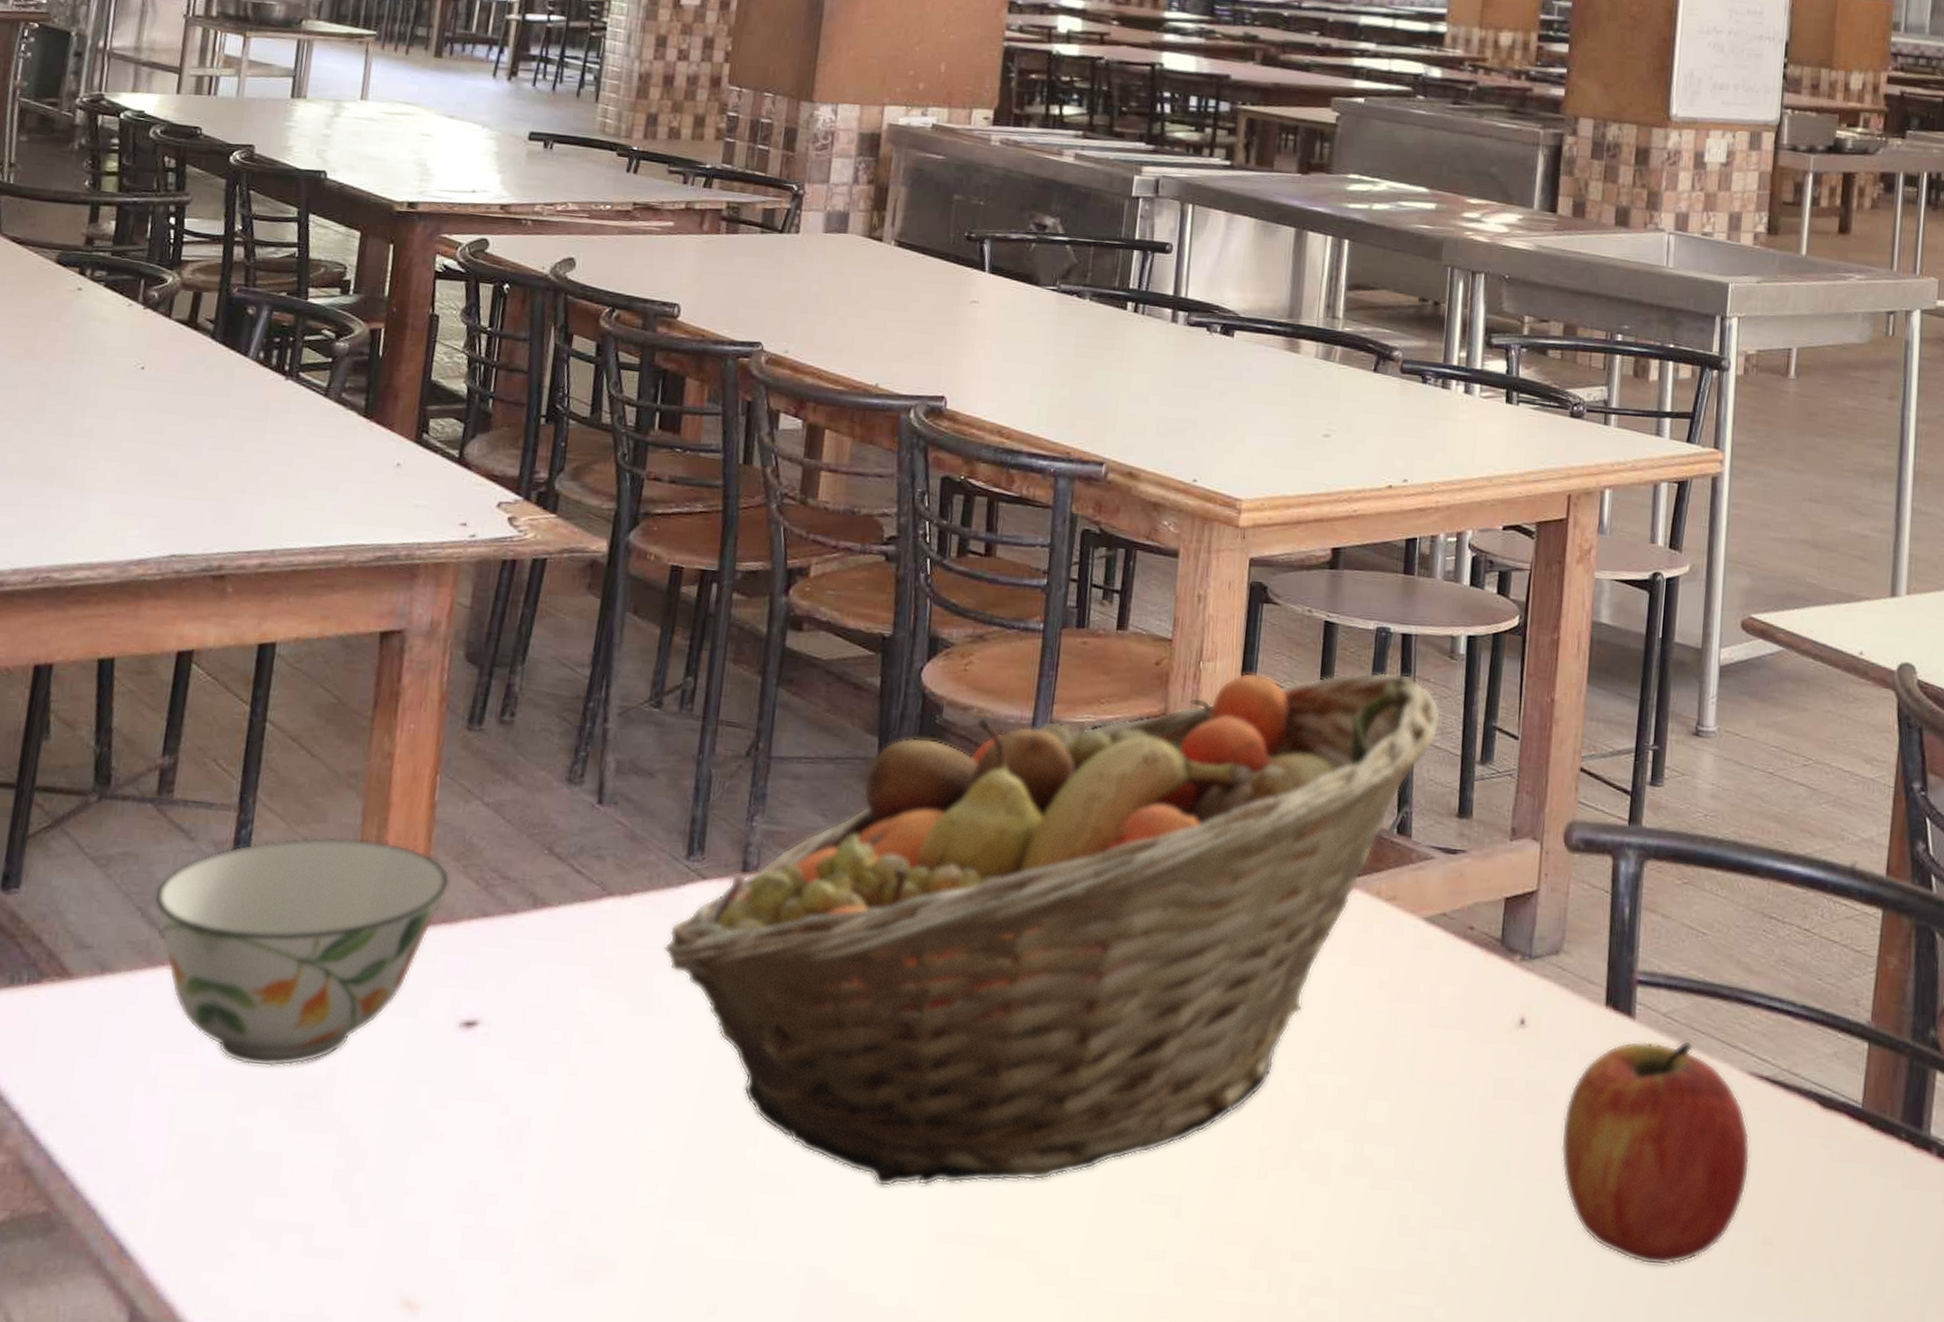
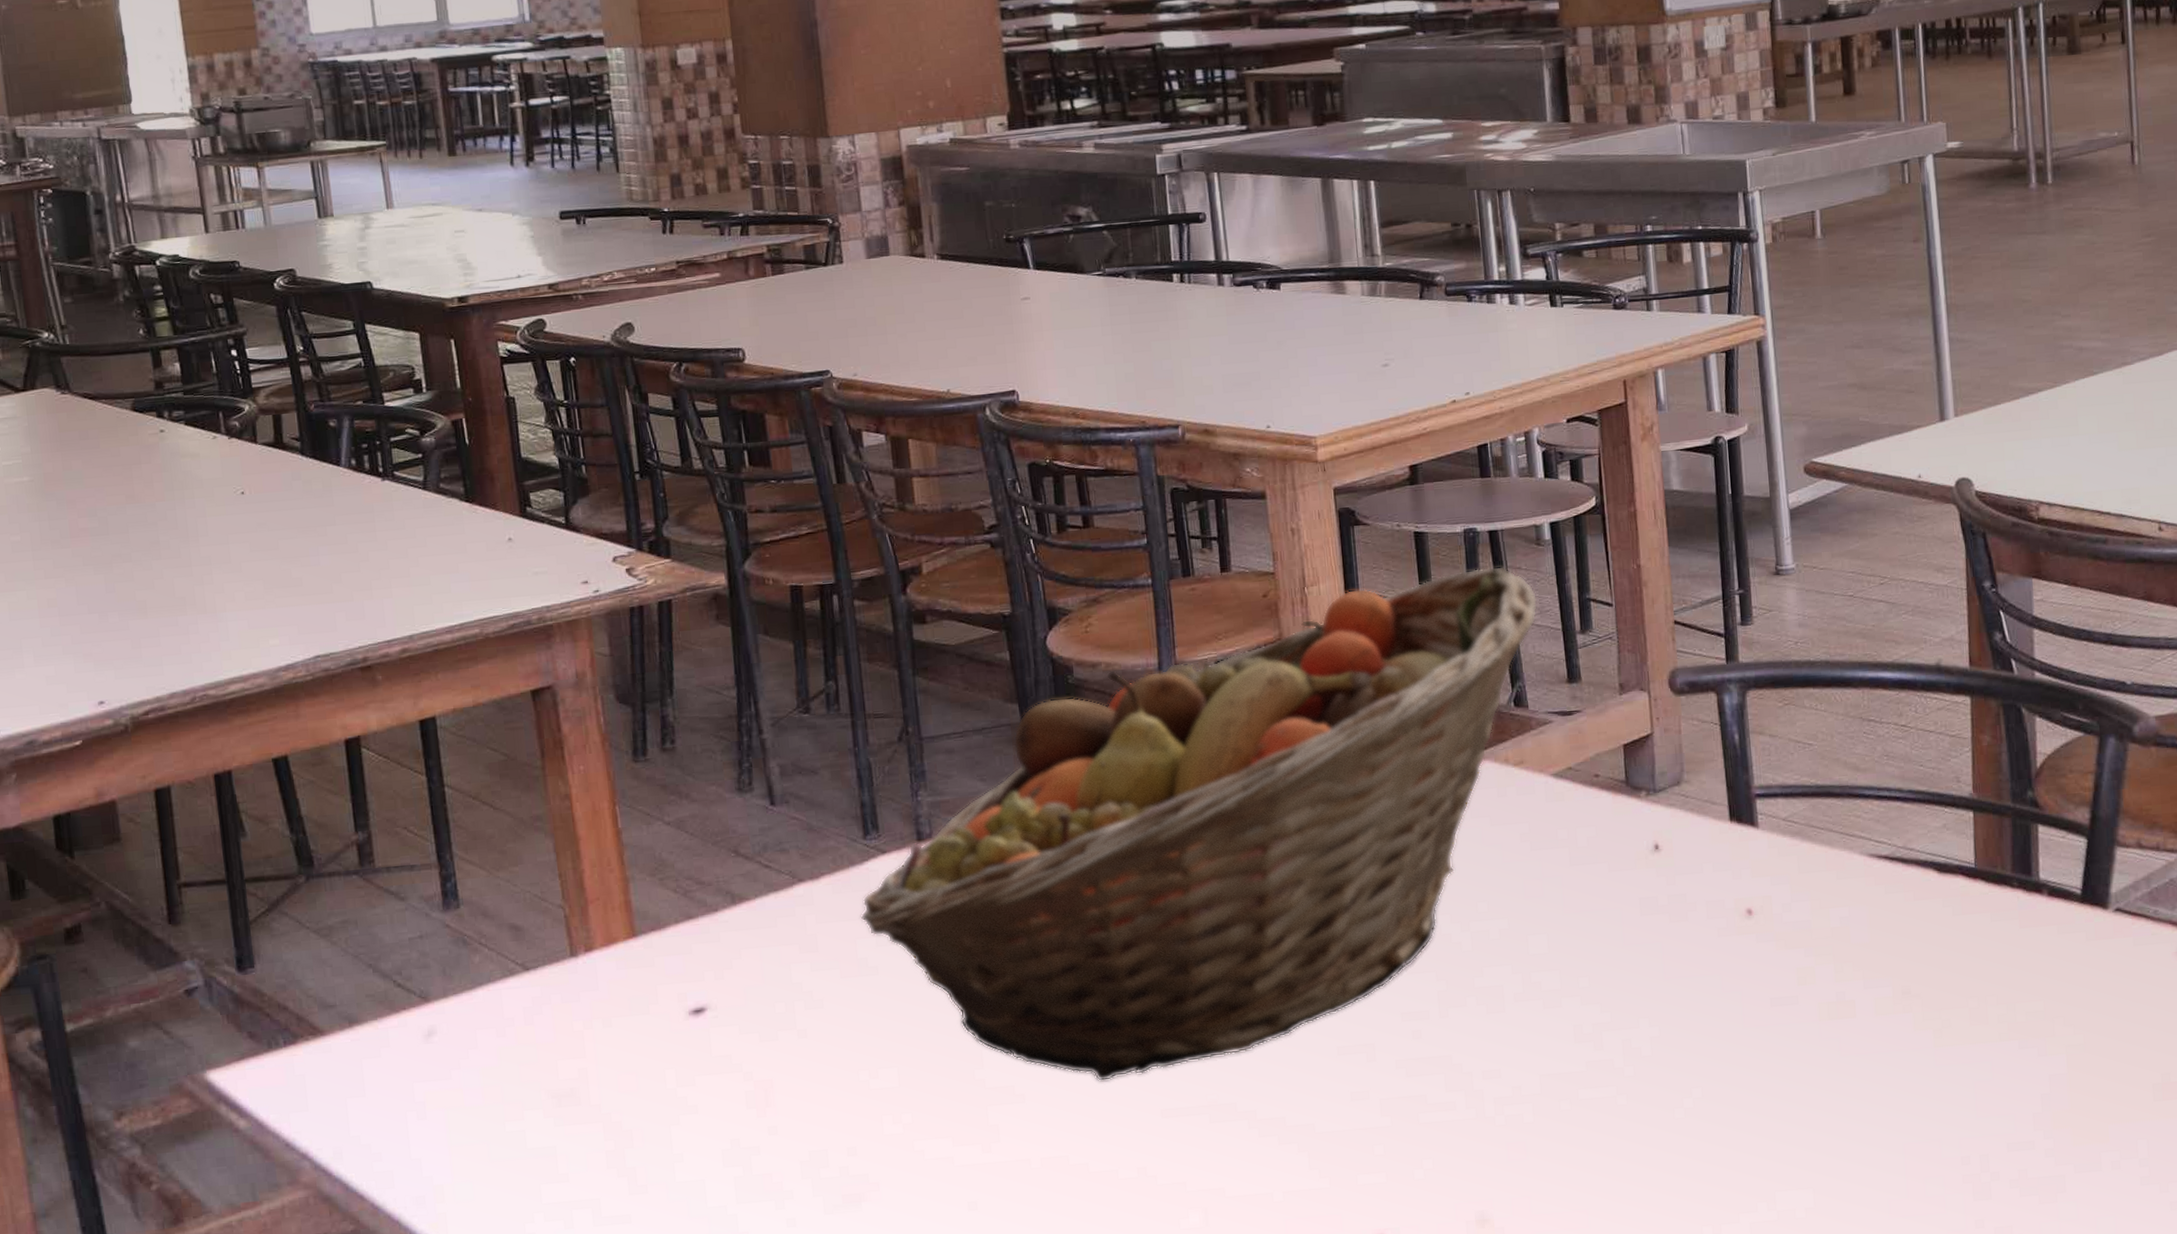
soup bowl: present [153,836,451,1067] -> none [380,870,651,1079]
apple: present [1560,1041,1751,1266] -> none [1706,838,1882,1029]

